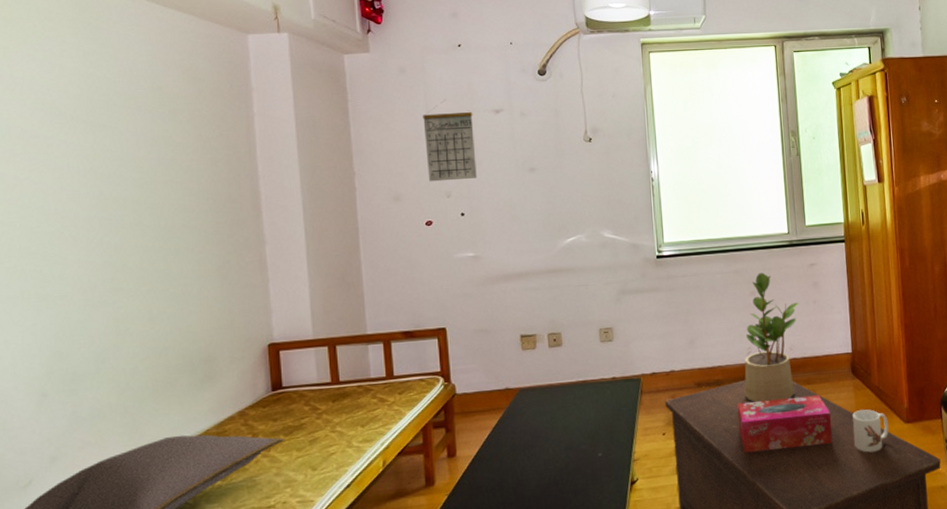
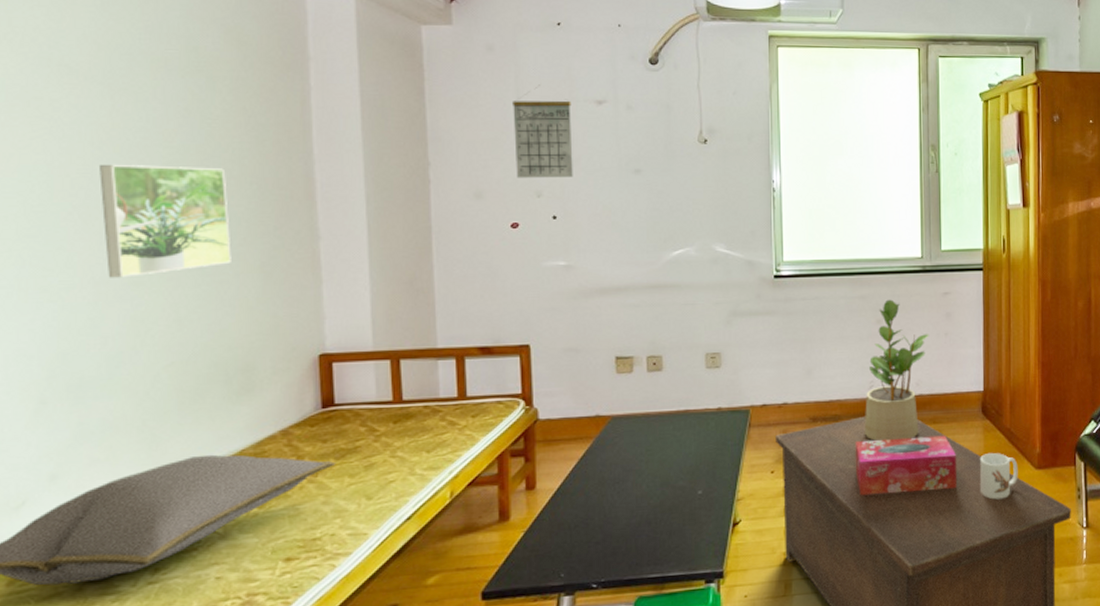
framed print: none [85,187,193,286] -> present [99,164,231,278]

